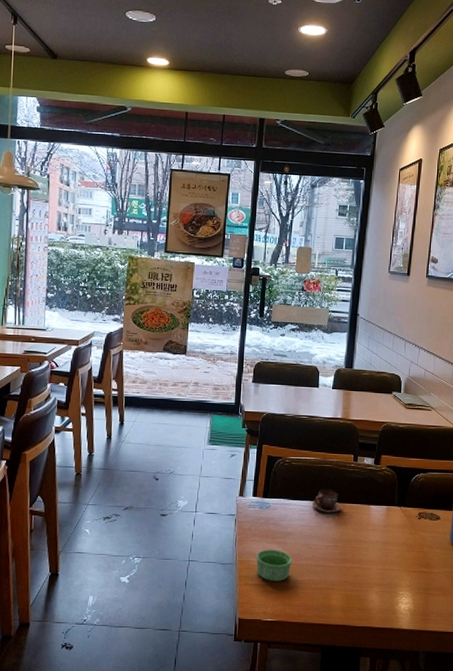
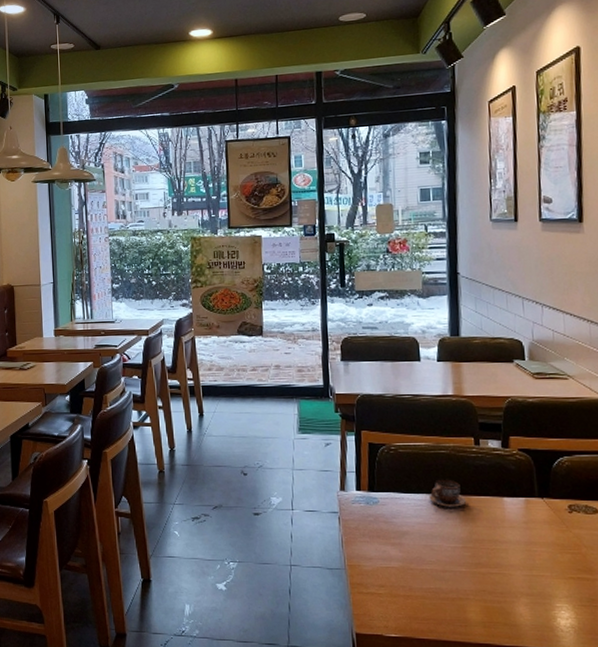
ramekin: present [256,549,292,581] -> none [368,552,413,590]

